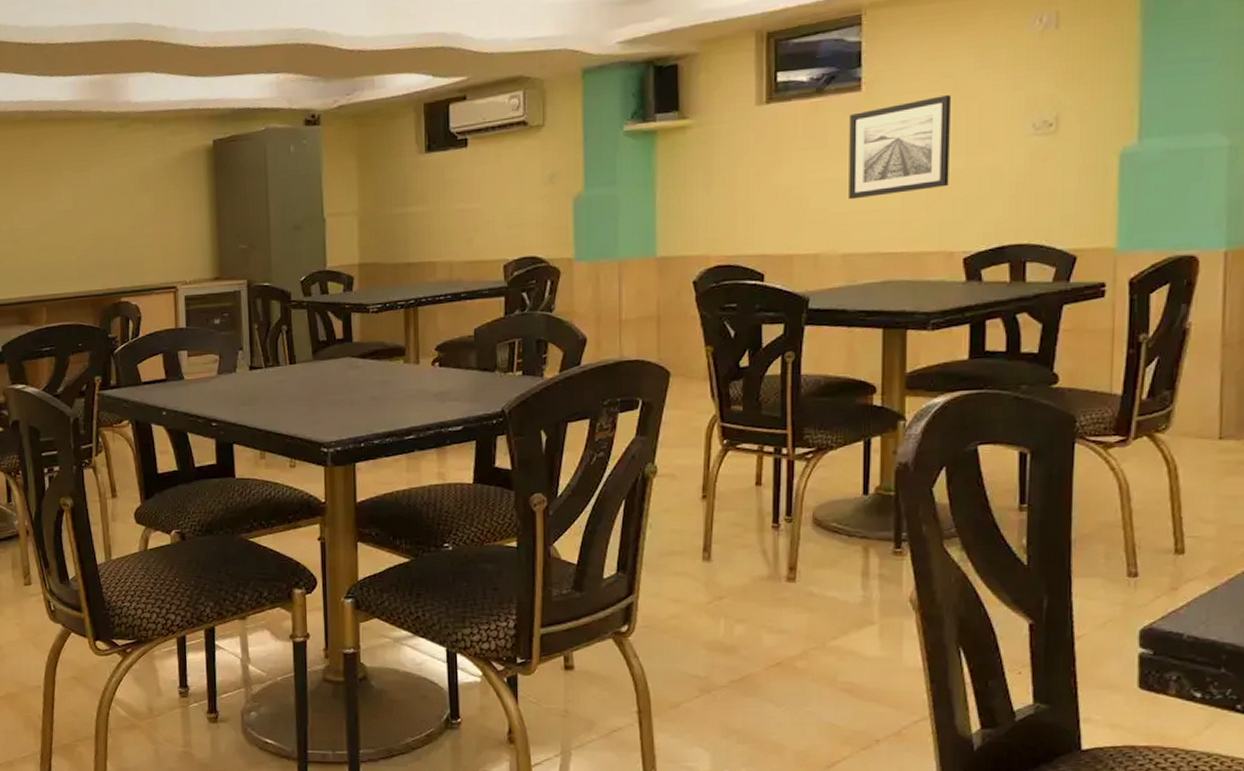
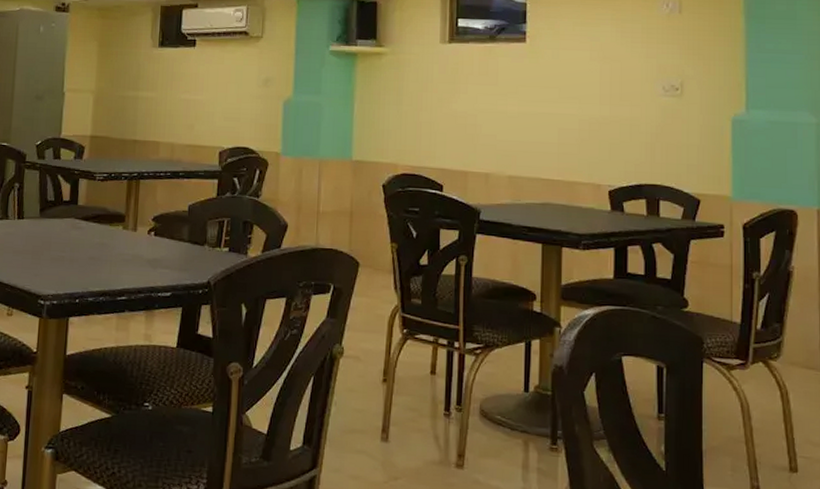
wall art: present [849,95,951,200] -> none [515,55,597,131]

